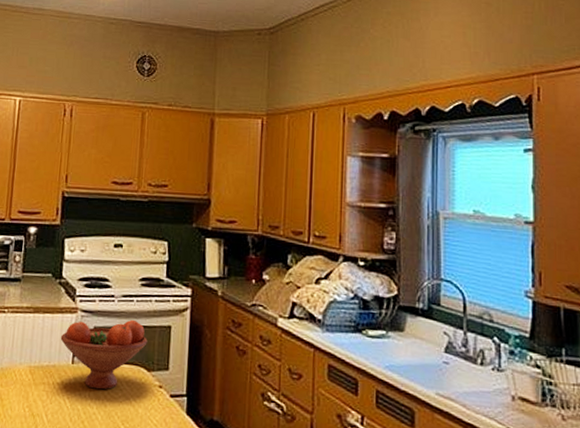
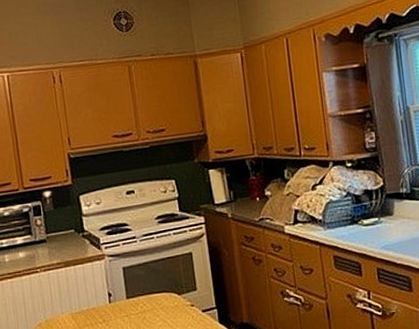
fruit bowl: present [60,320,148,390] -> none [94,254,174,320]

